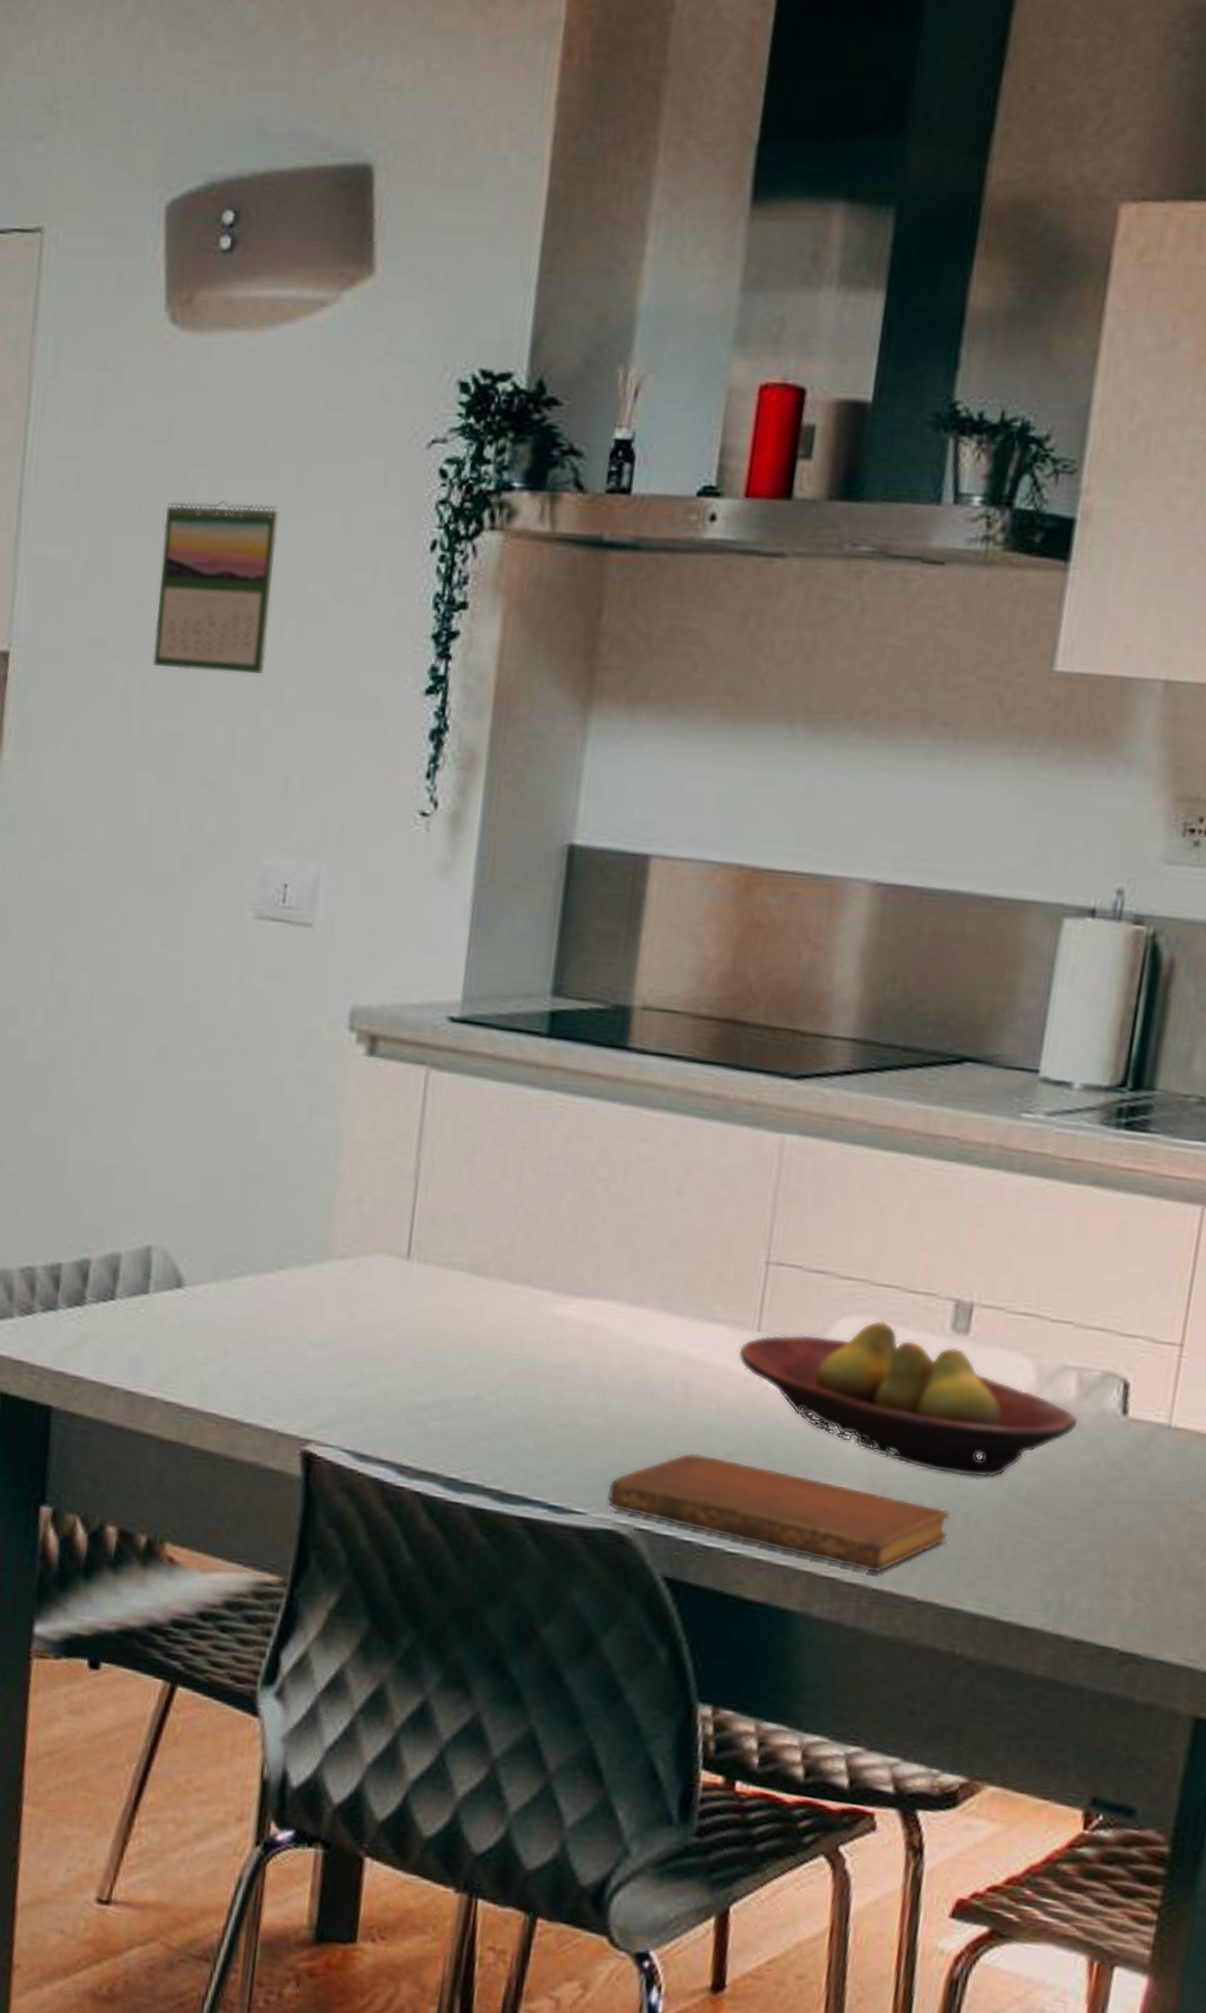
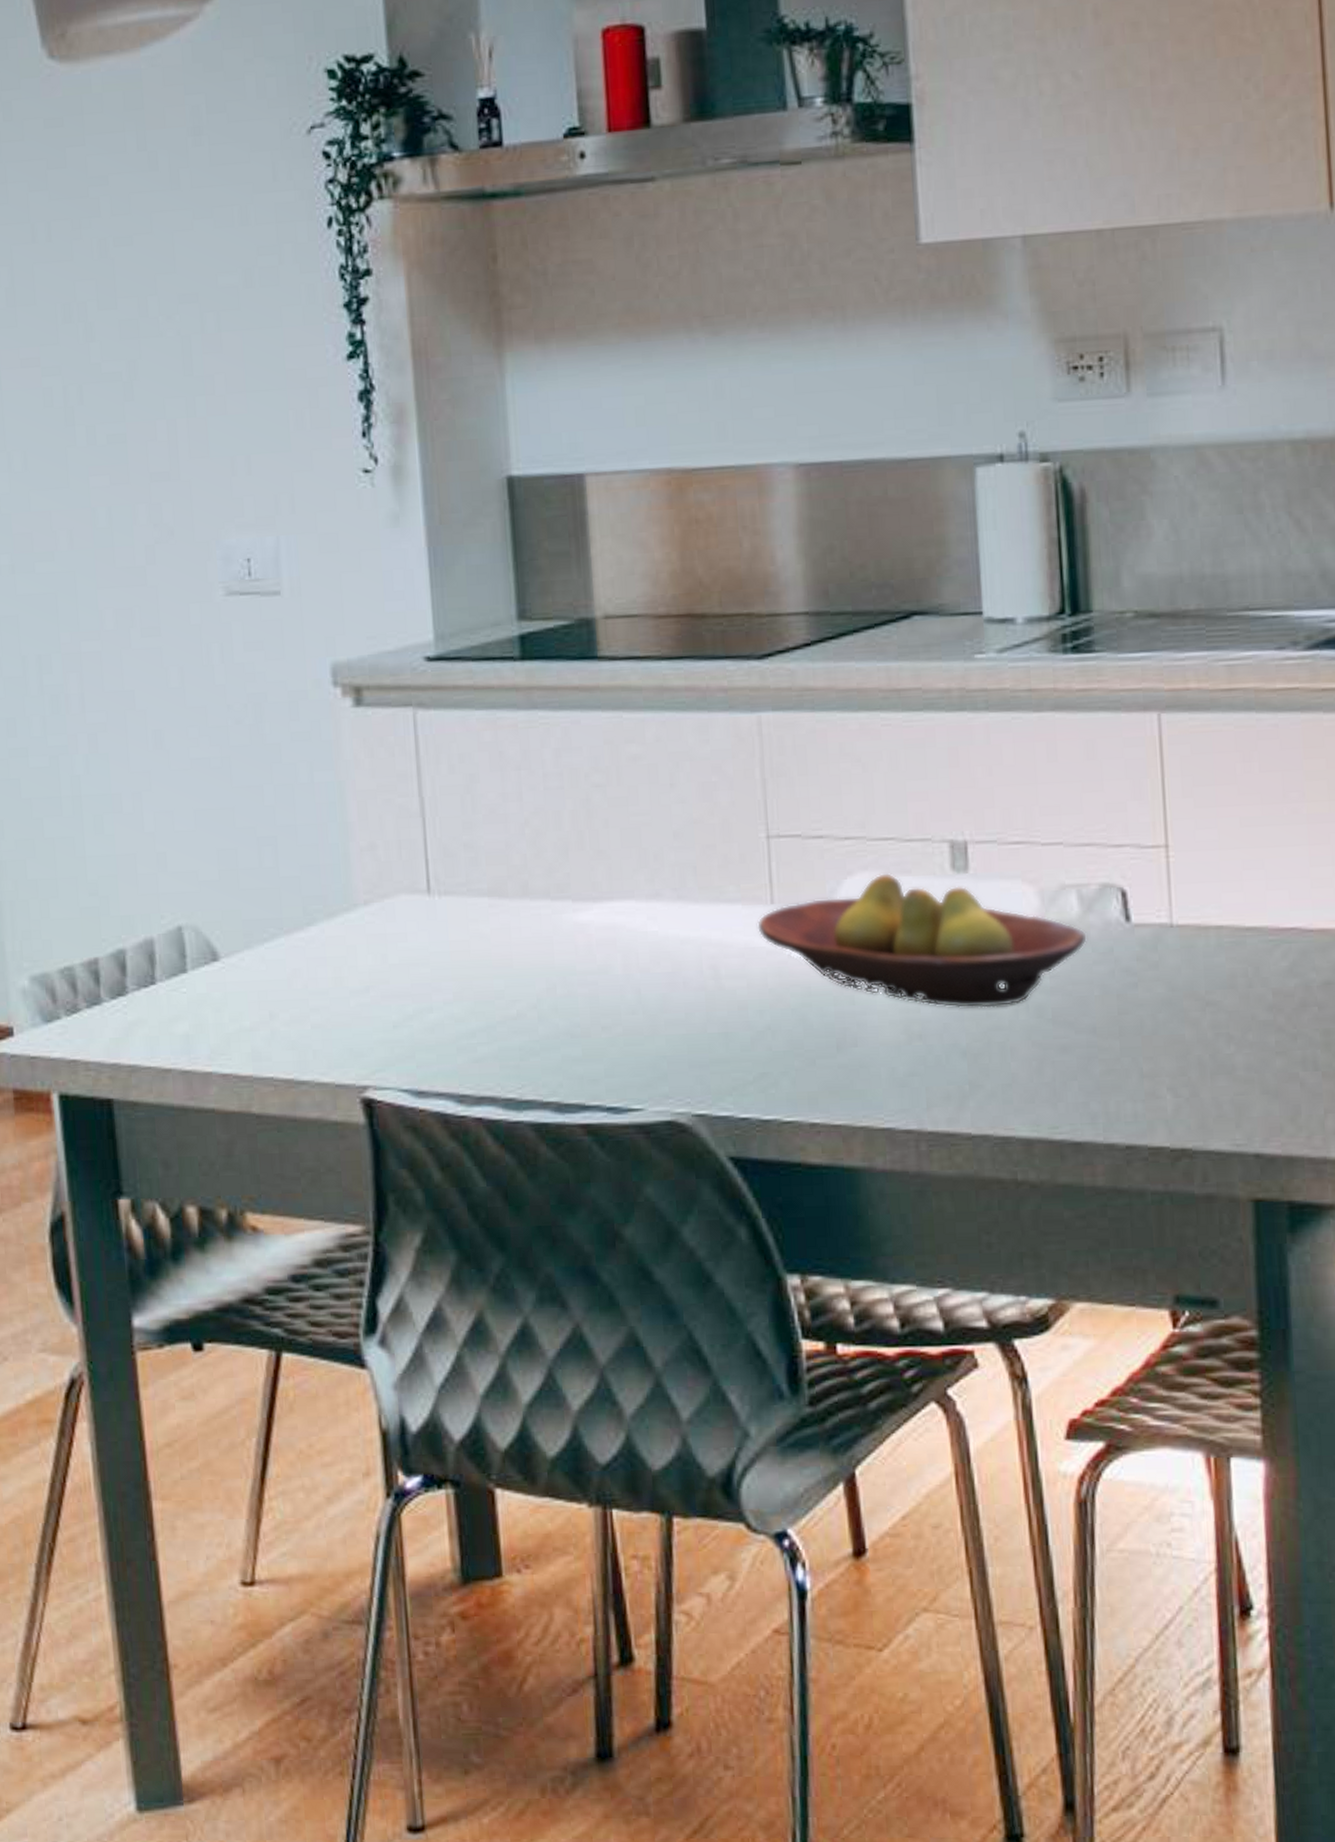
calendar: present [153,501,278,674] -> none [75,209,192,375]
notebook: present [607,1452,951,1574] -> none [660,1031,988,1117]

